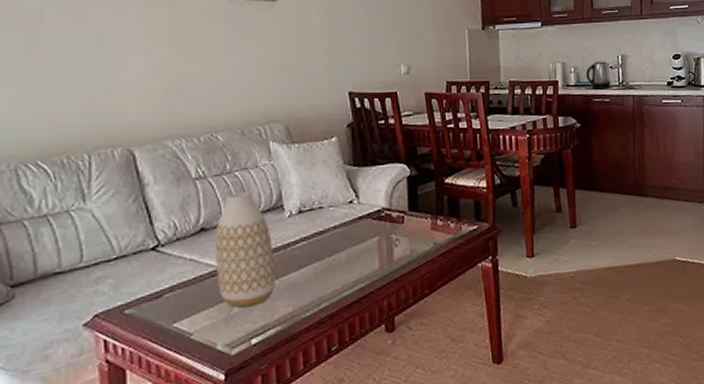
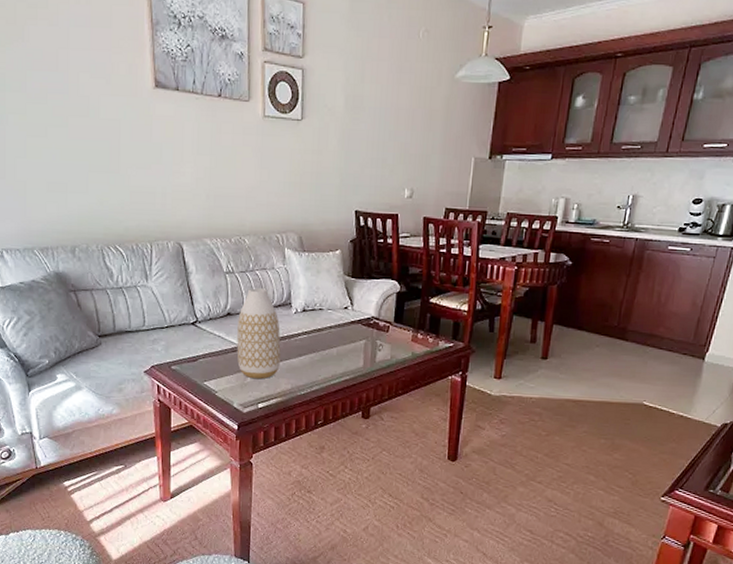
kettle: present [585,61,611,90] -> none [588,200,618,229]

